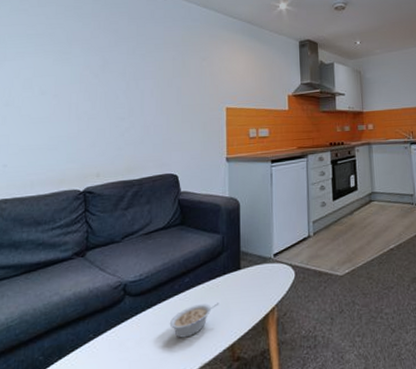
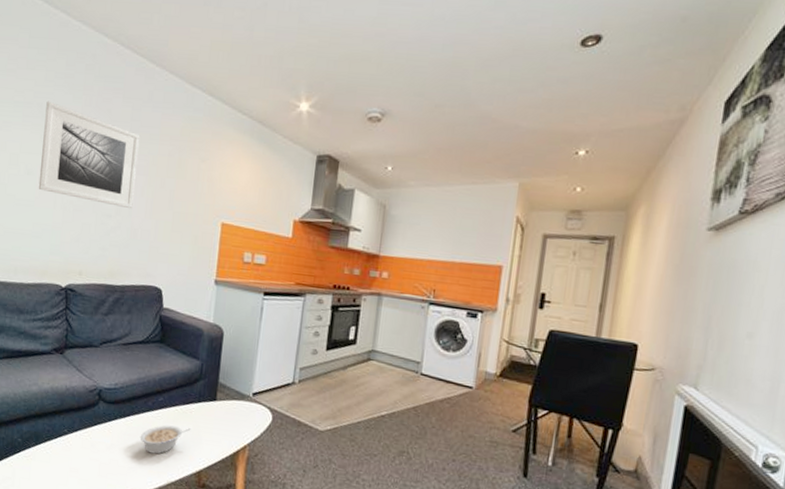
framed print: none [52,30,146,110] -> present [38,101,141,209]

